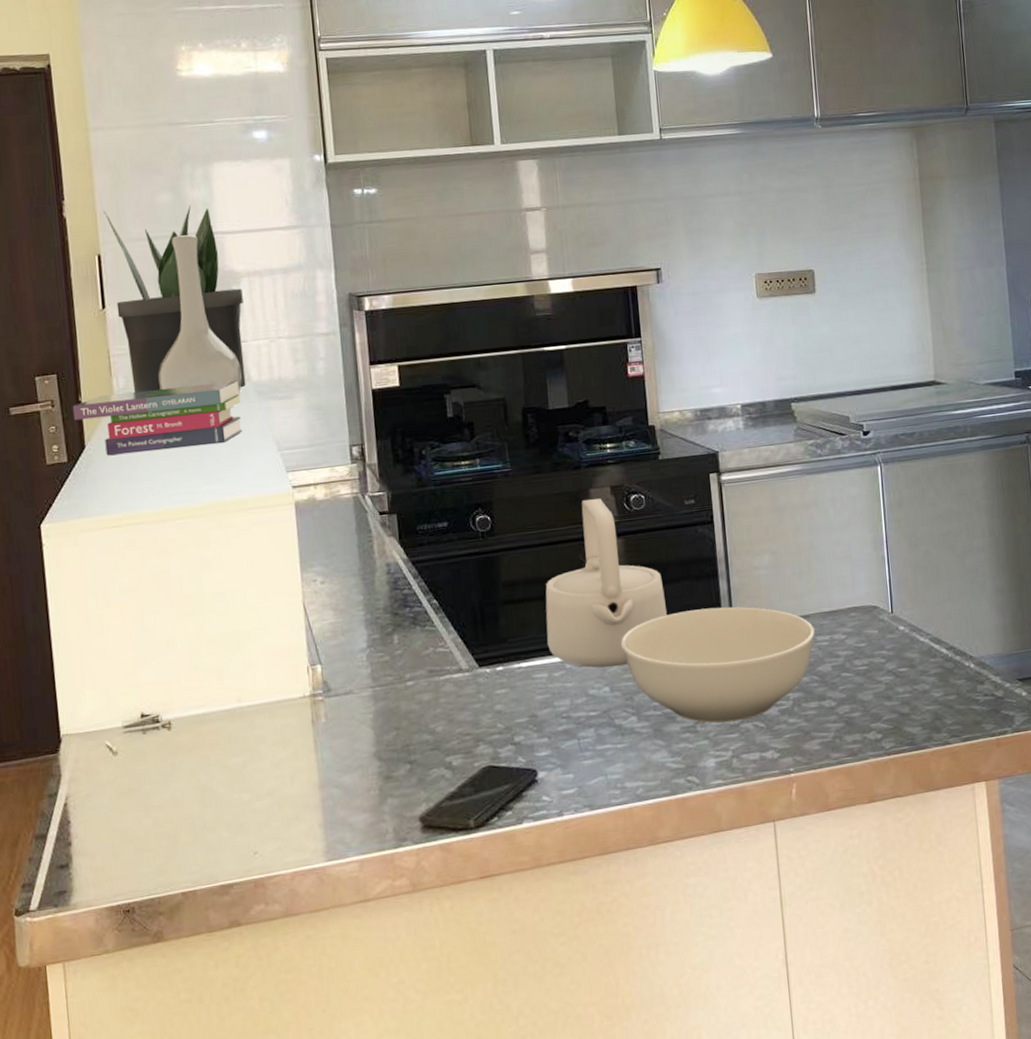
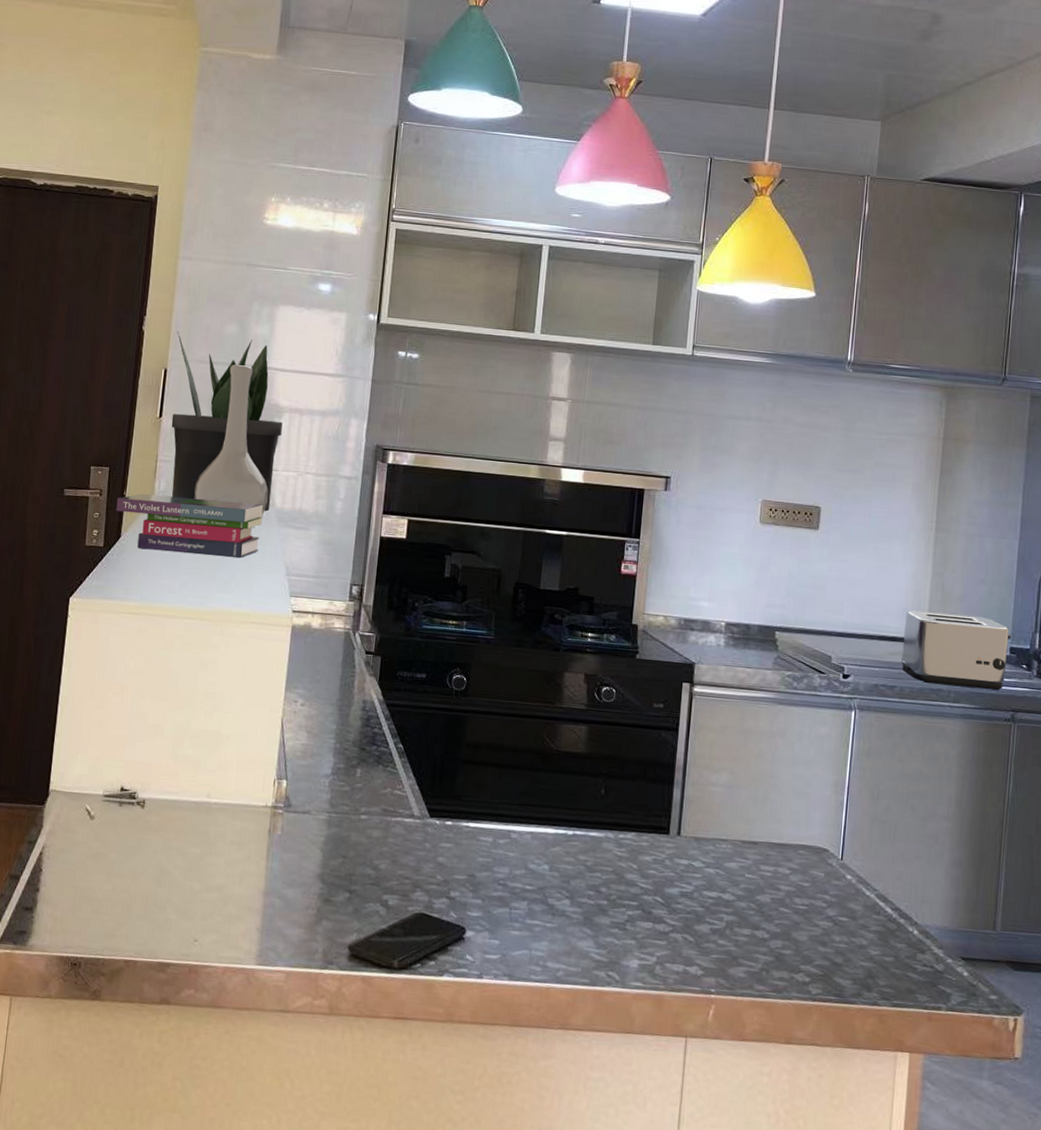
teapot: present [545,498,668,668] -> none [497,682,619,849]
bowl: present [620,606,815,723] -> none [567,809,760,930]
toaster: none [913,347,1015,424] -> present [901,610,1012,691]

